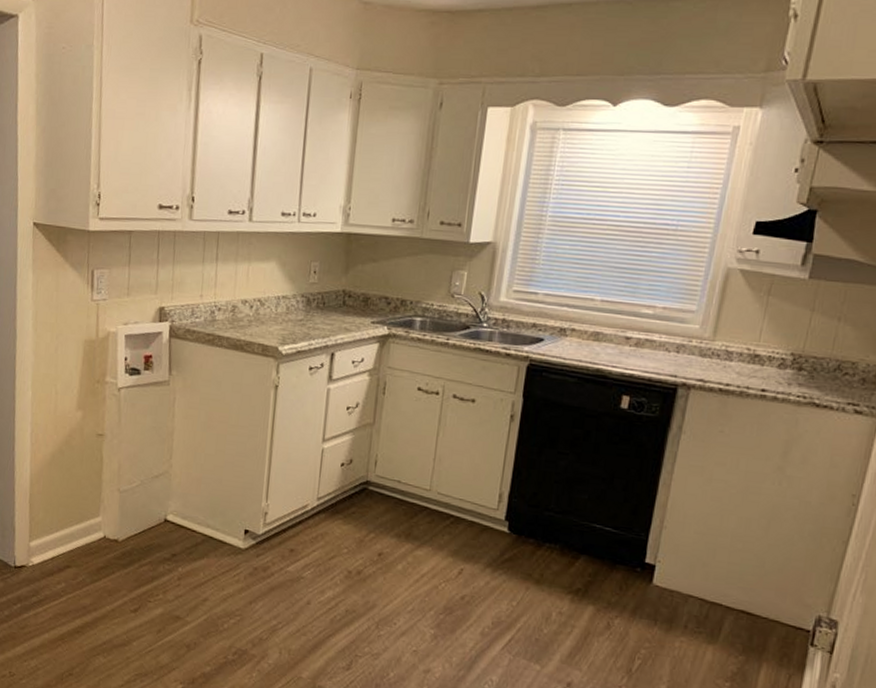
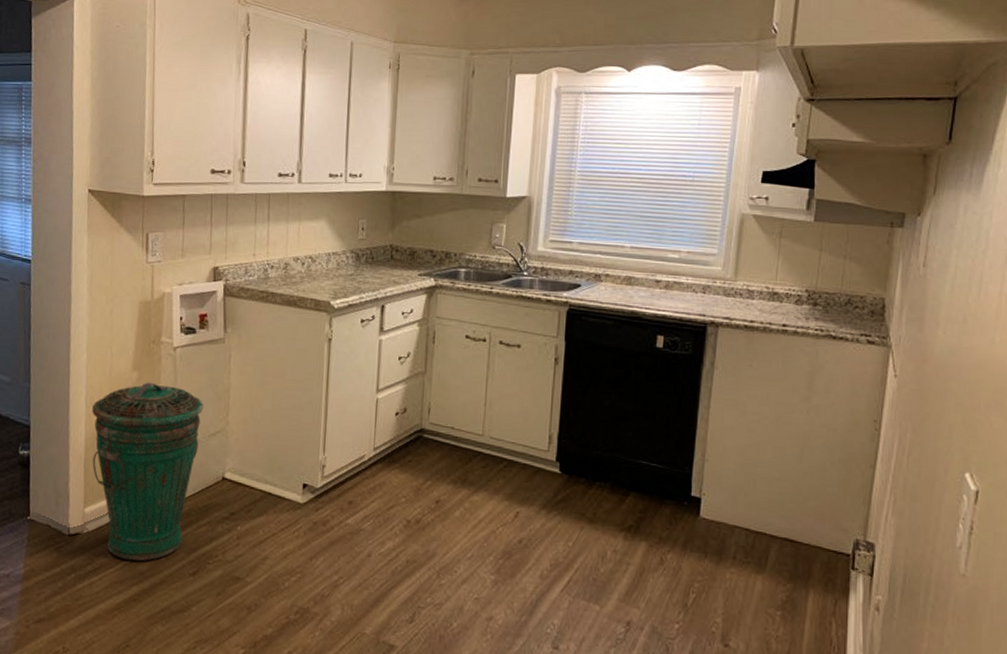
trash can: none [37,422,148,596] -> present [92,382,204,562]

